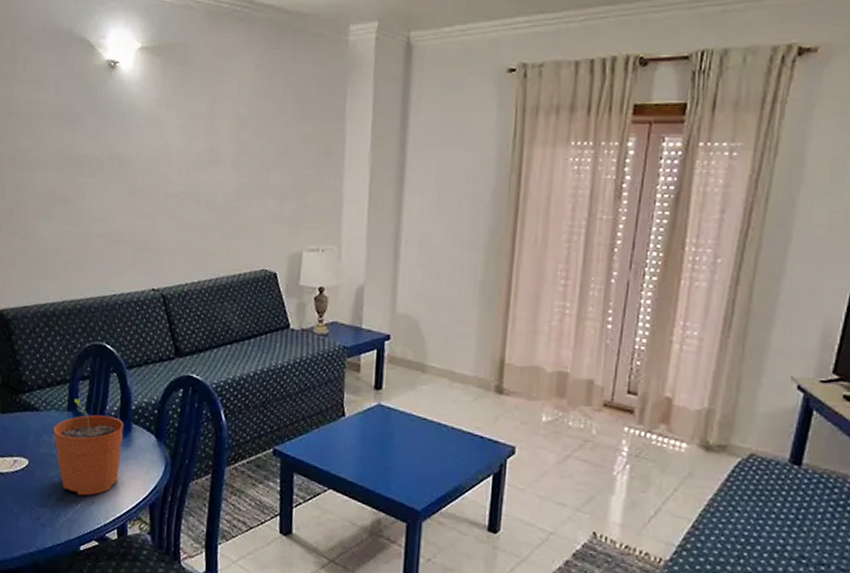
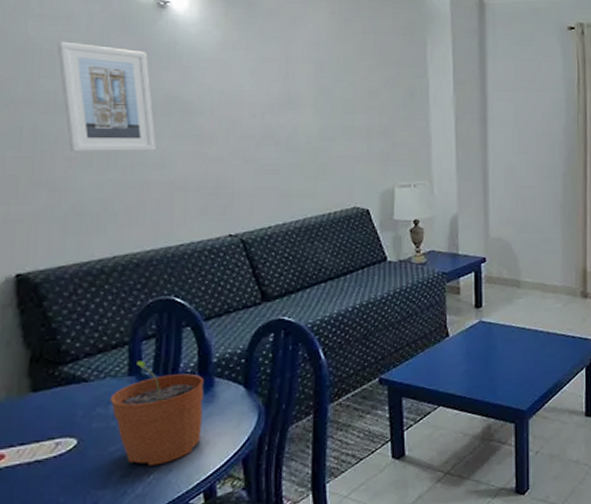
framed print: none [33,103,101,205] -> present [57,41,156,152]

